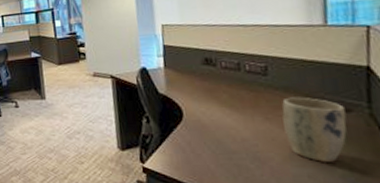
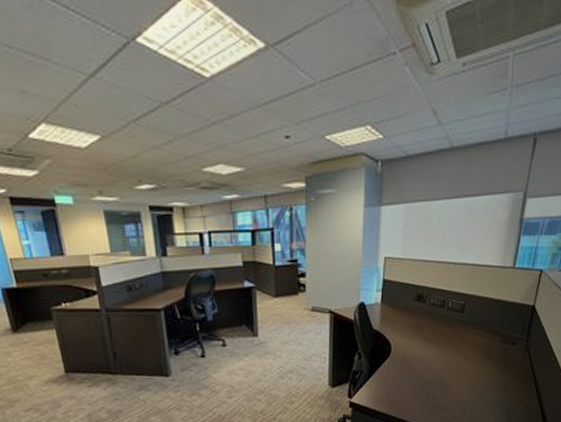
plant pot: present [282,97,347,162] -> none [467,332,511,387]

